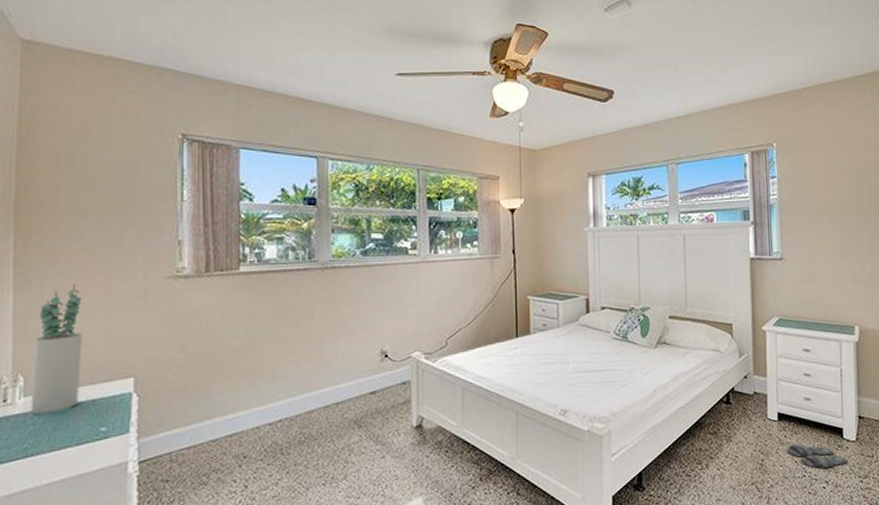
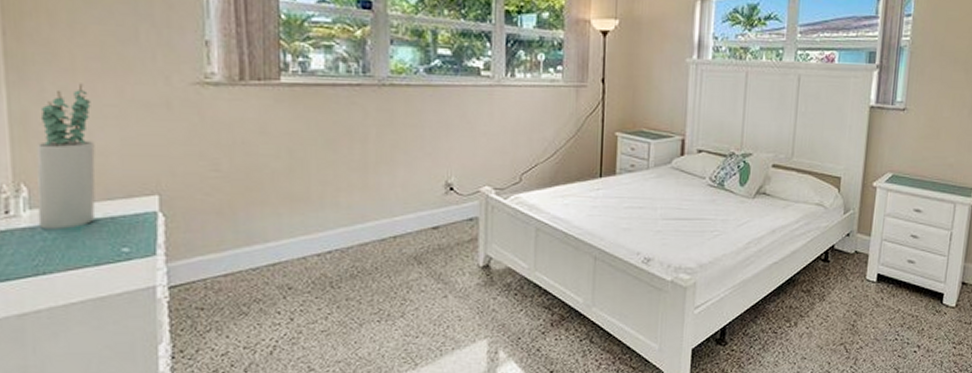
slippers: present [787,444,848,469] -> none [882,307,944,334]

